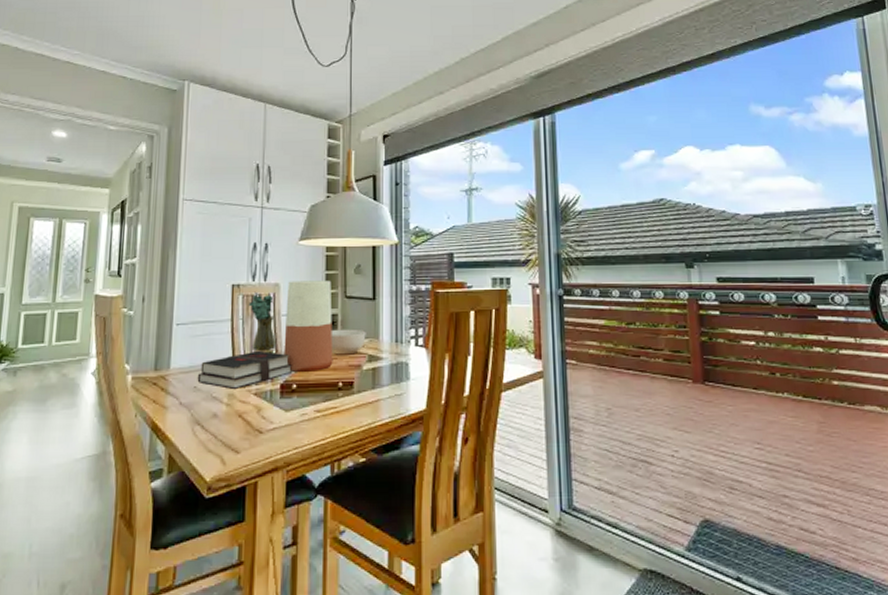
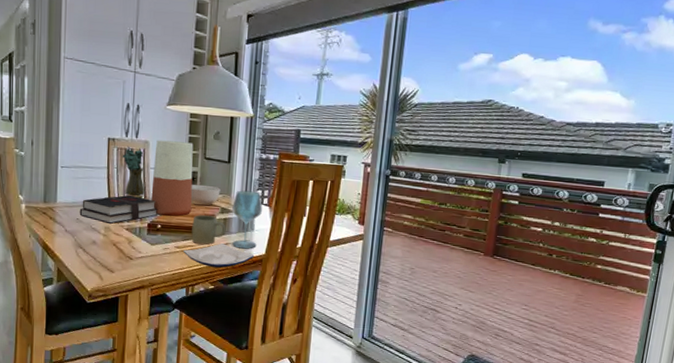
plate: none [325,400,413,434] -> present [183,243,255,268]
mug: none [334,366,374,405] -> present [191,215,225,245]
wine glass: none [382,331,419,405] -> present [232,190,263,249]

